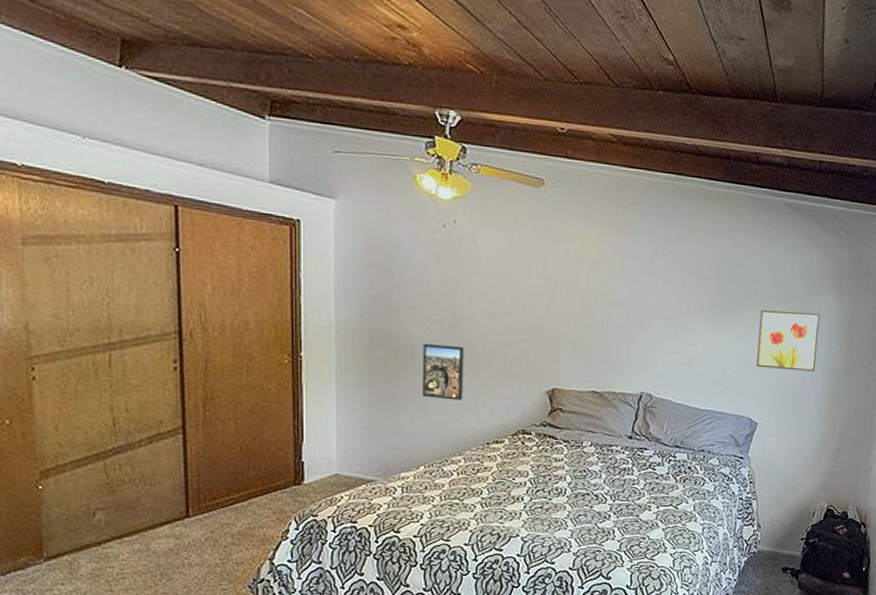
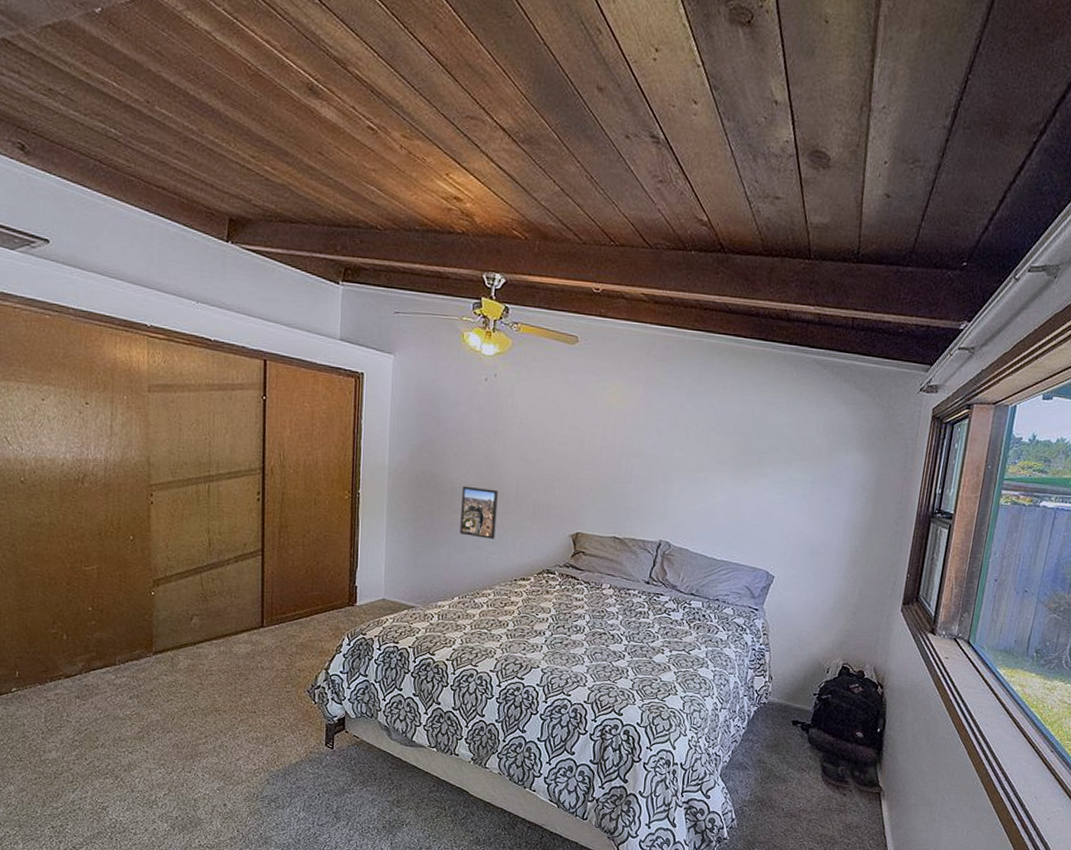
wall art: present [757,309,820,371] -> none [776,465,845,528]

